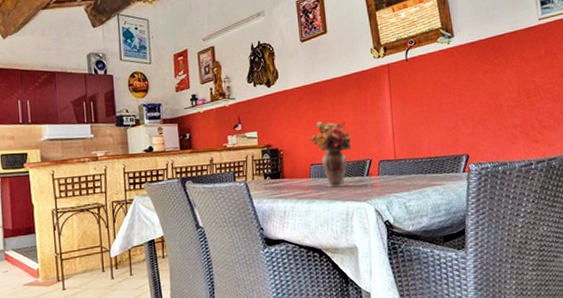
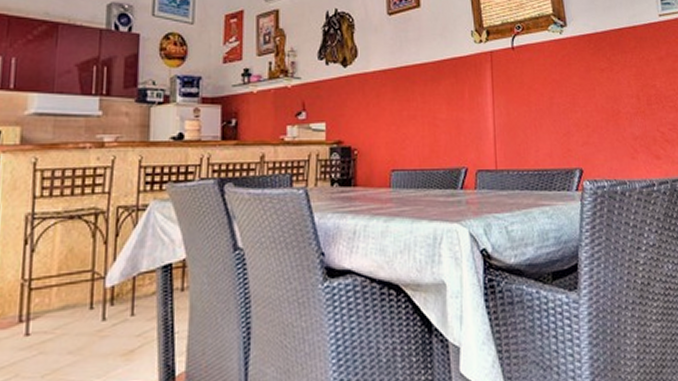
flower arrangement: present [310,121,352,187] -> none [393,116,445,202]

